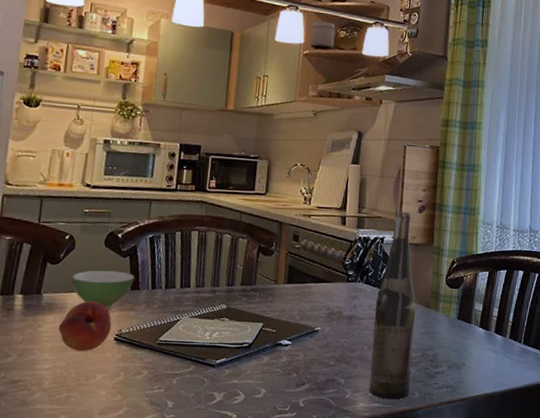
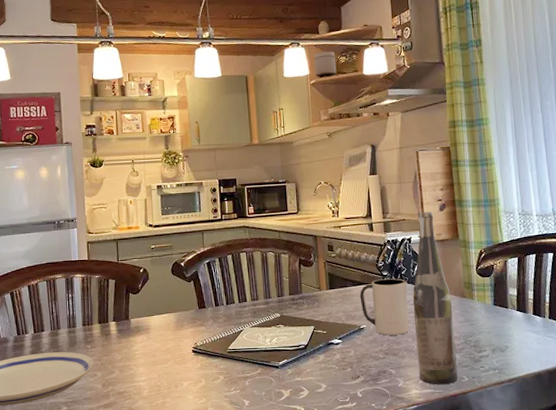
fruit: present [58,300,112,351] -> none [146,320,189,364]
bowl: present [70,270,136,310] -> none [149,294,201,327]
mug: none [319,278,374,342] -> present [359,278,409,336]

